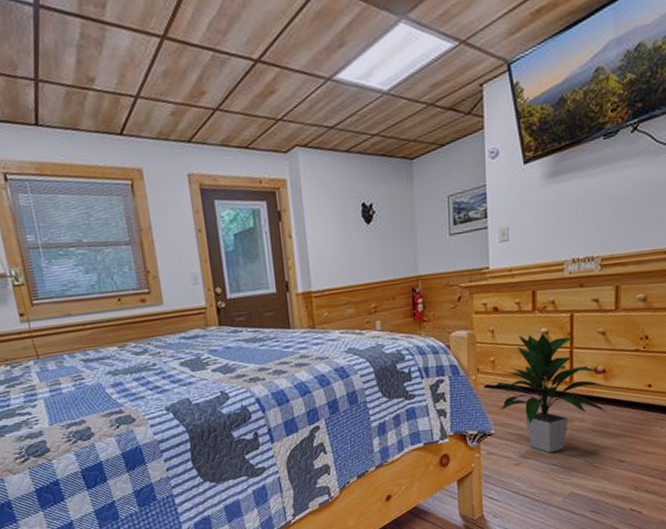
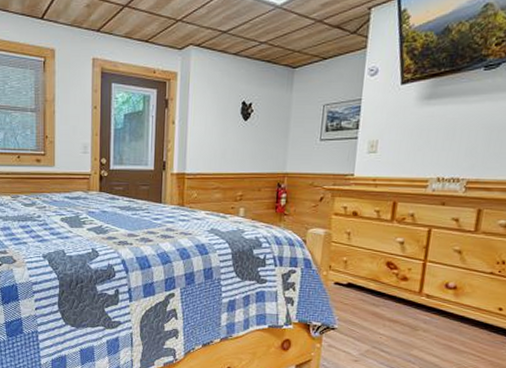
indoor plant: present [496,333,608,453] -> none [345,241,456,356]

